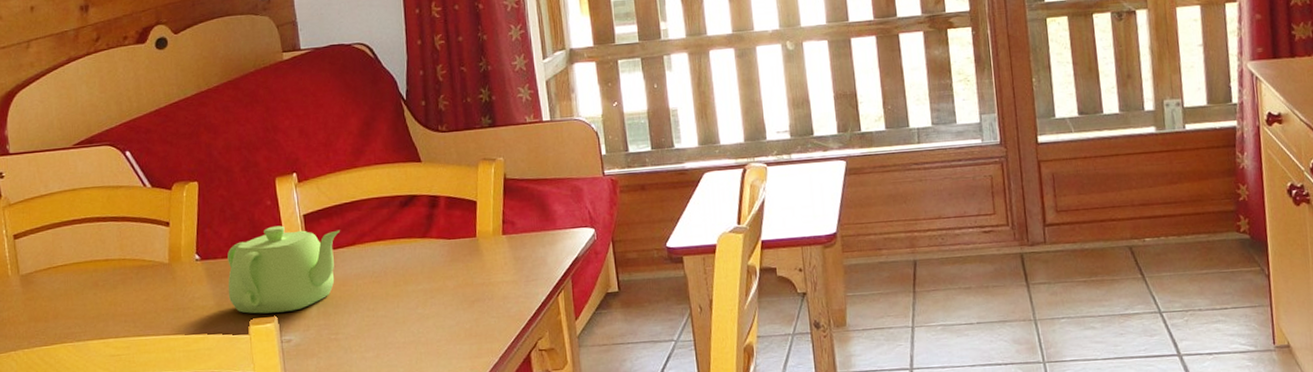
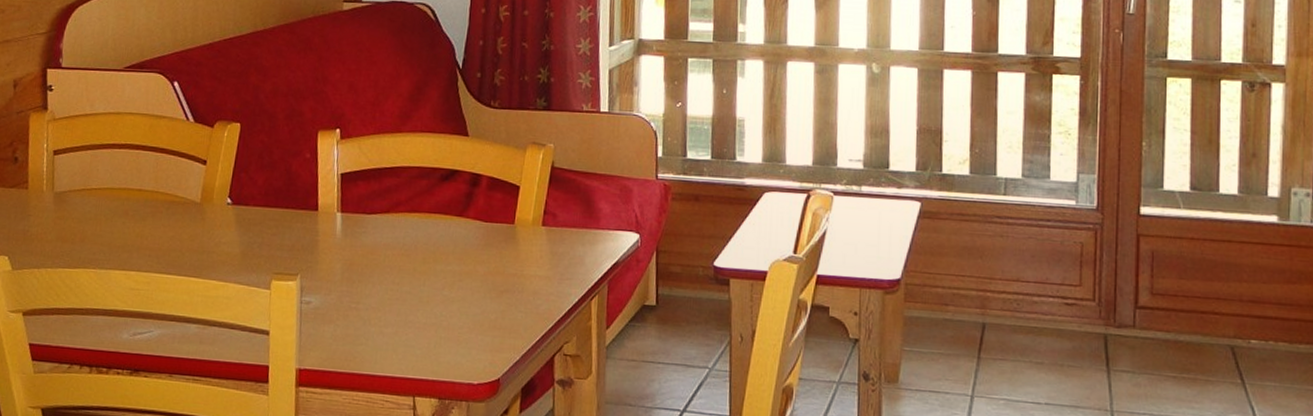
teapot: present [227,225,340,314] -> none [254,180,376,272]

